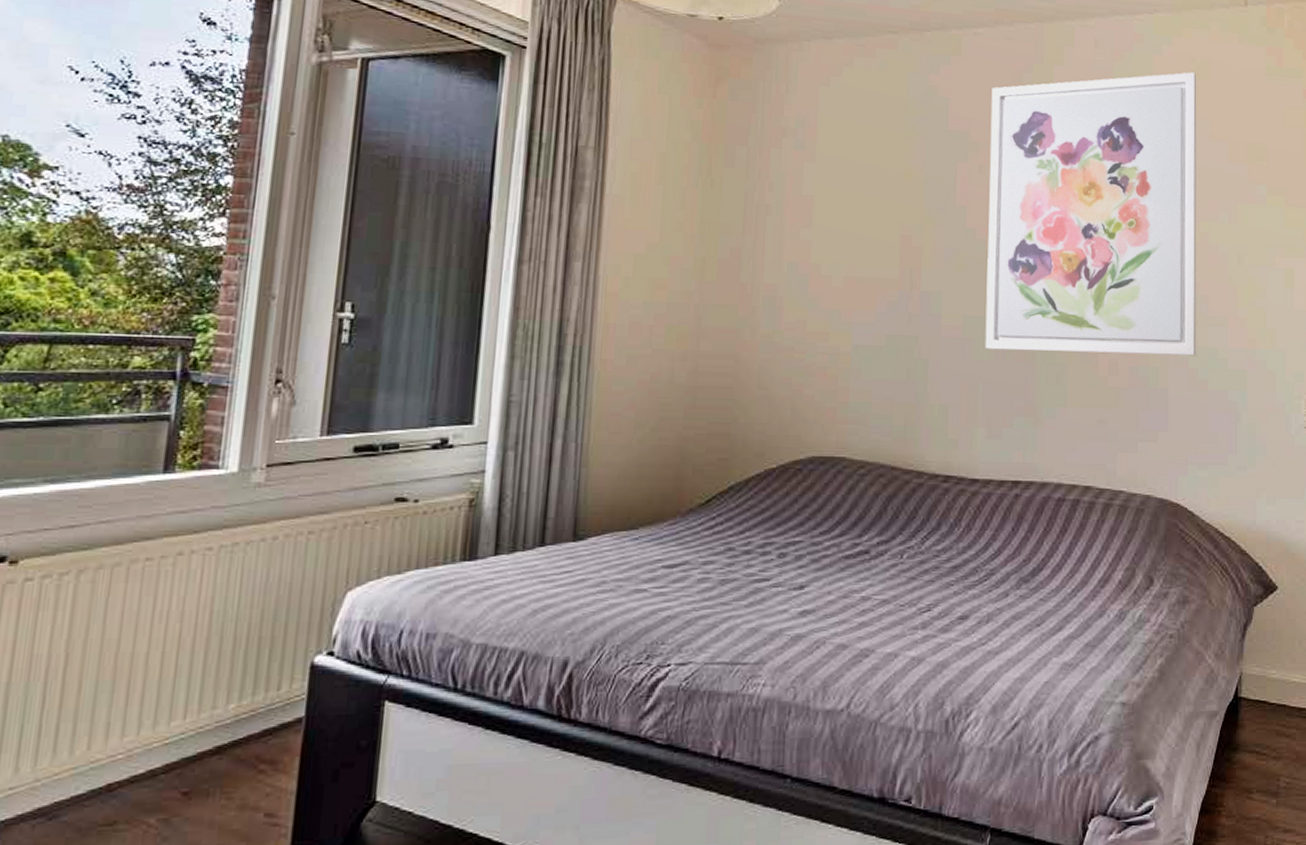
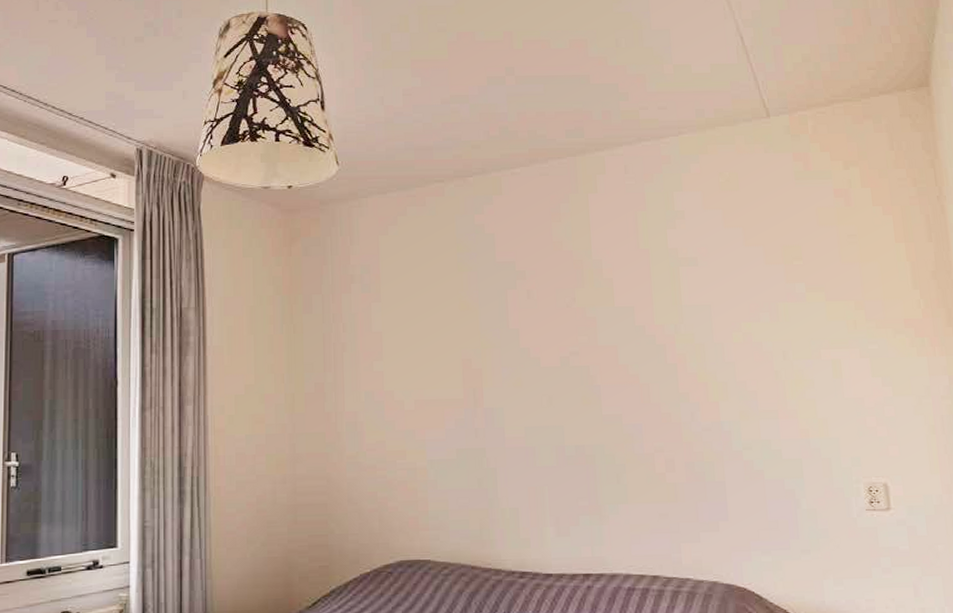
wall art: present [985,72,1197,356] -> none [532,185,750,456]

